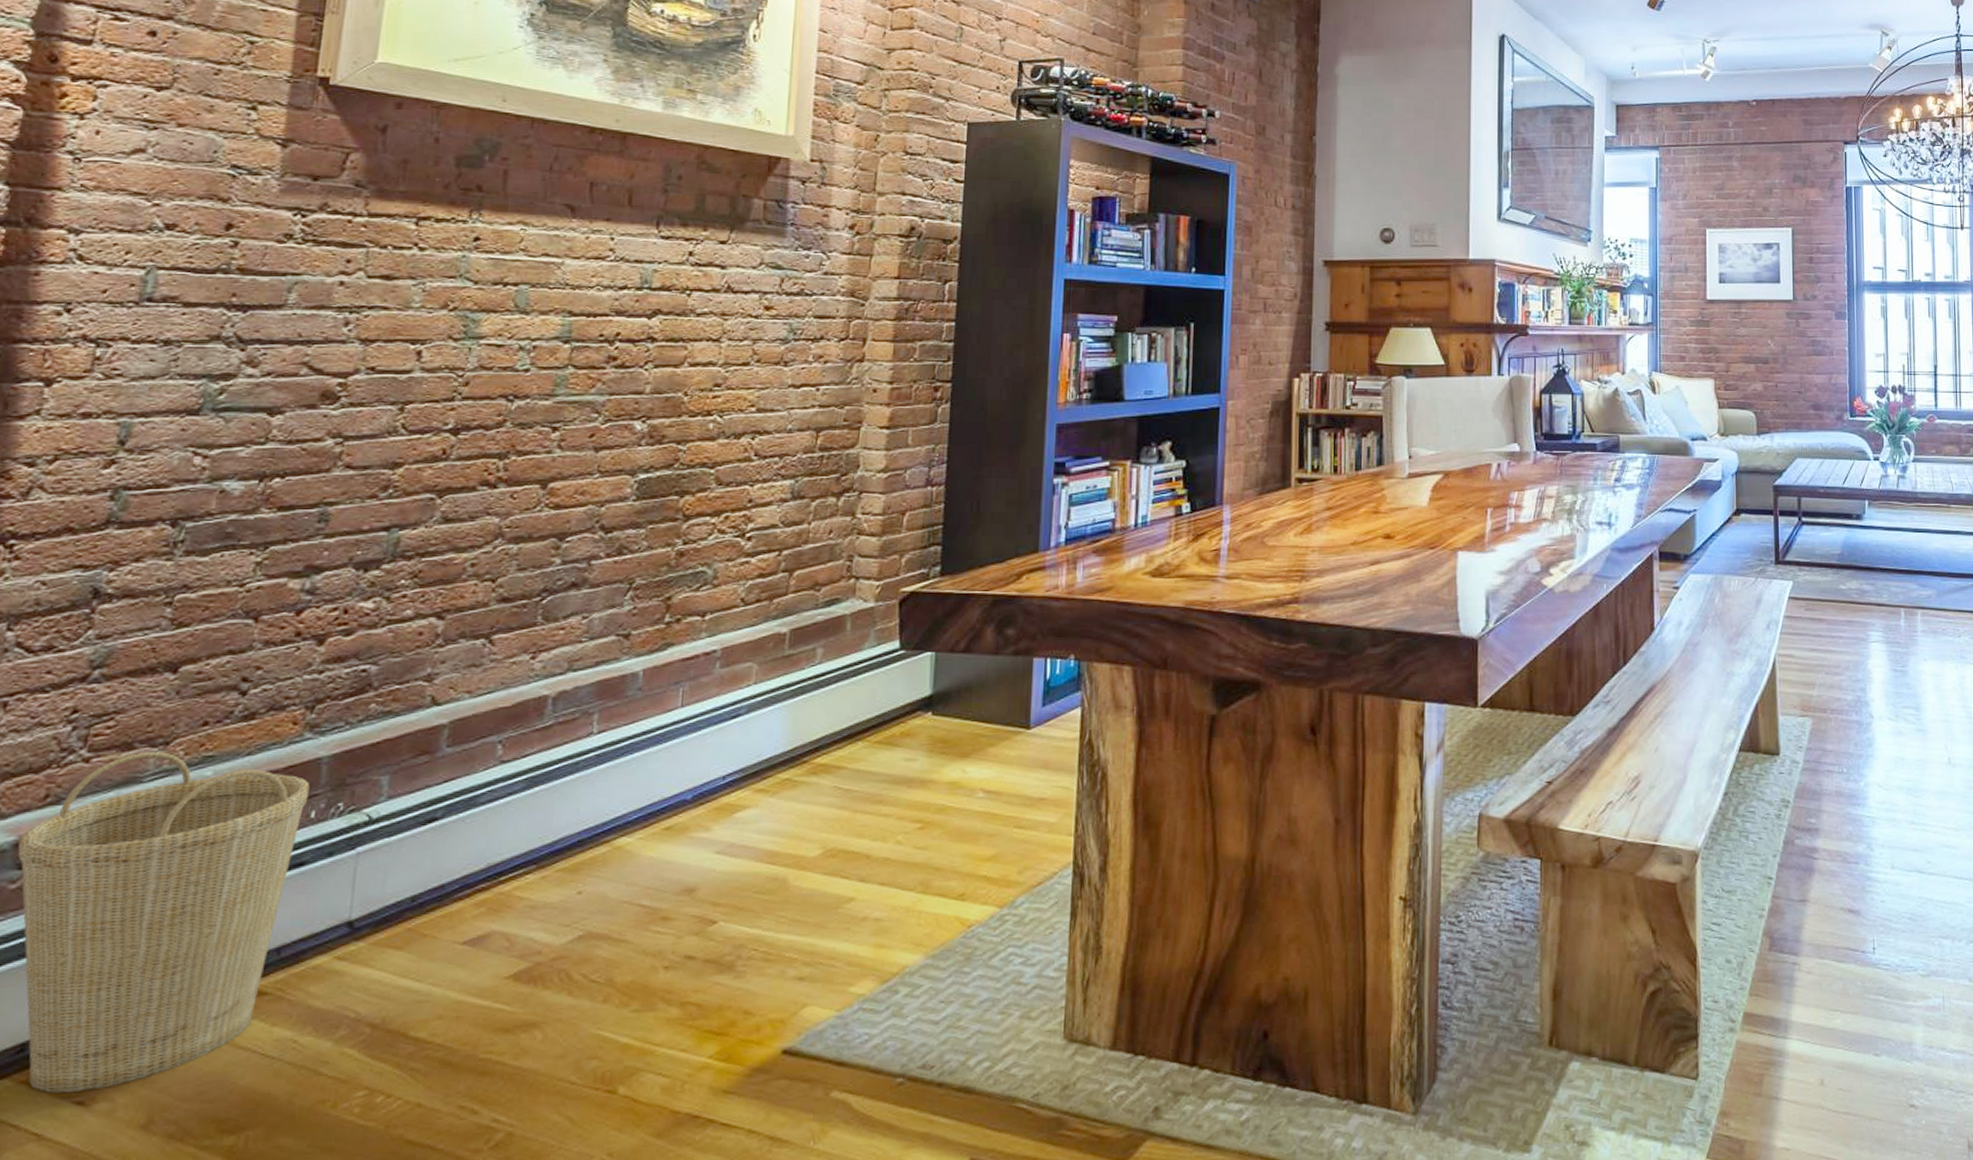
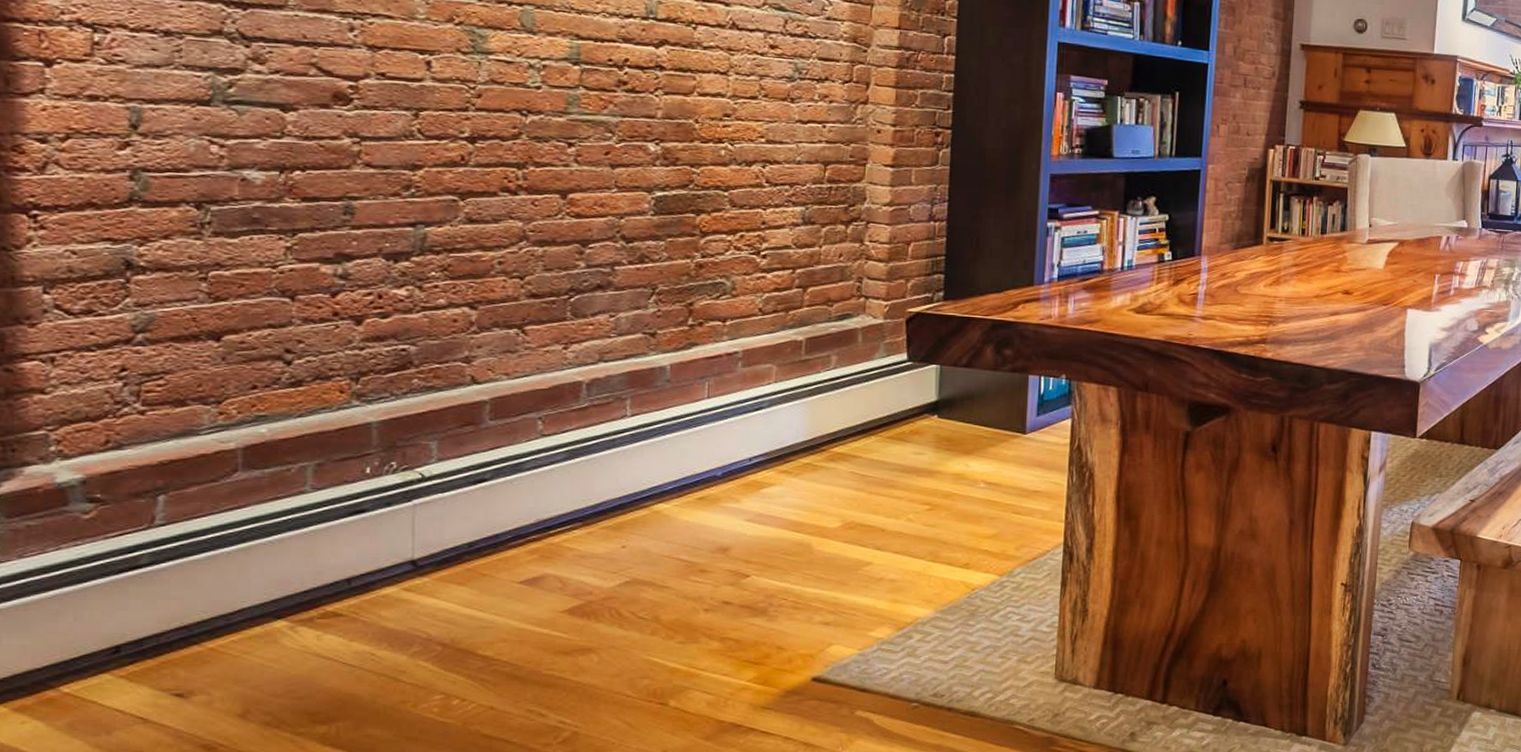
basket: present [17,751,310,1093] -> none [86,408,362,686]

